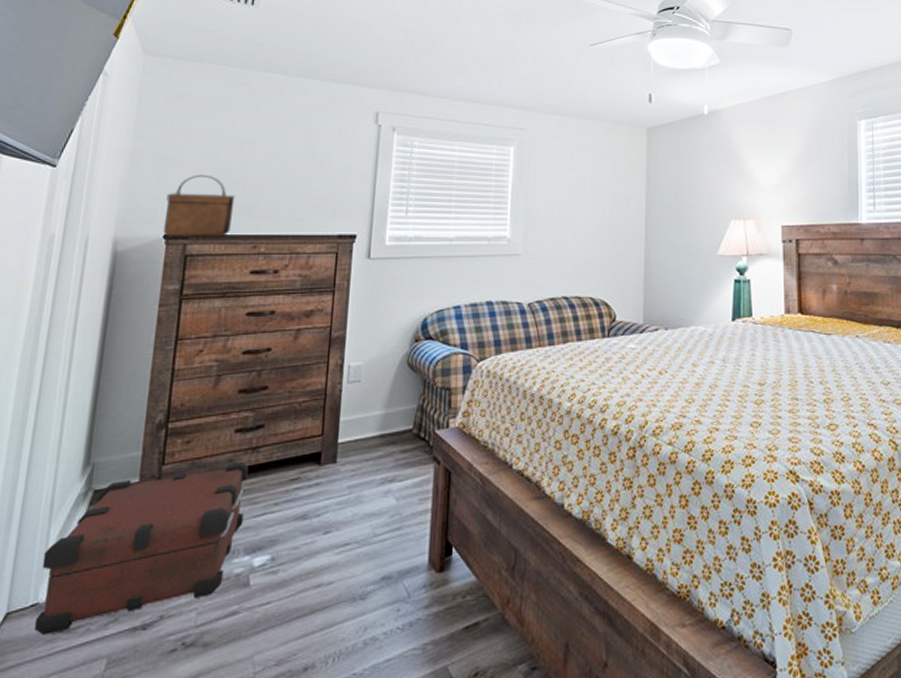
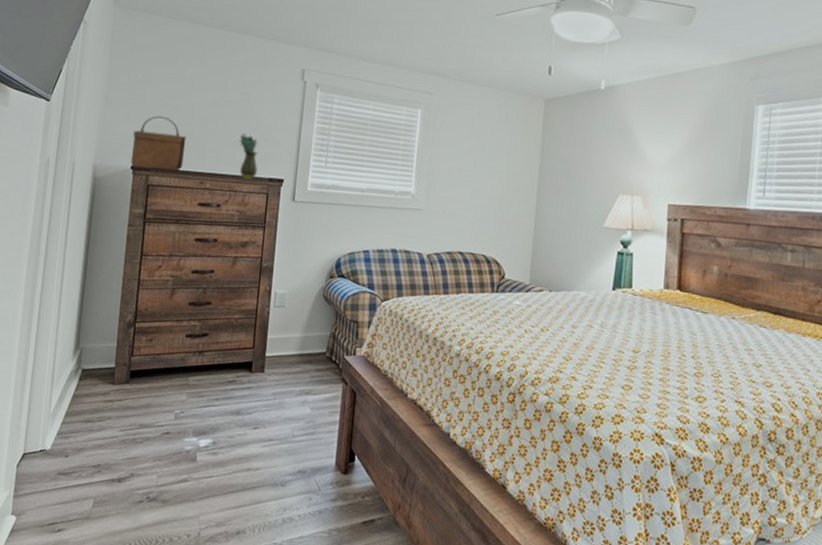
suitcase: present [34,461,249,635] -> none [42,361,196,475]
vase: none [301,186,324,238] -> present [239,132,257,180]

